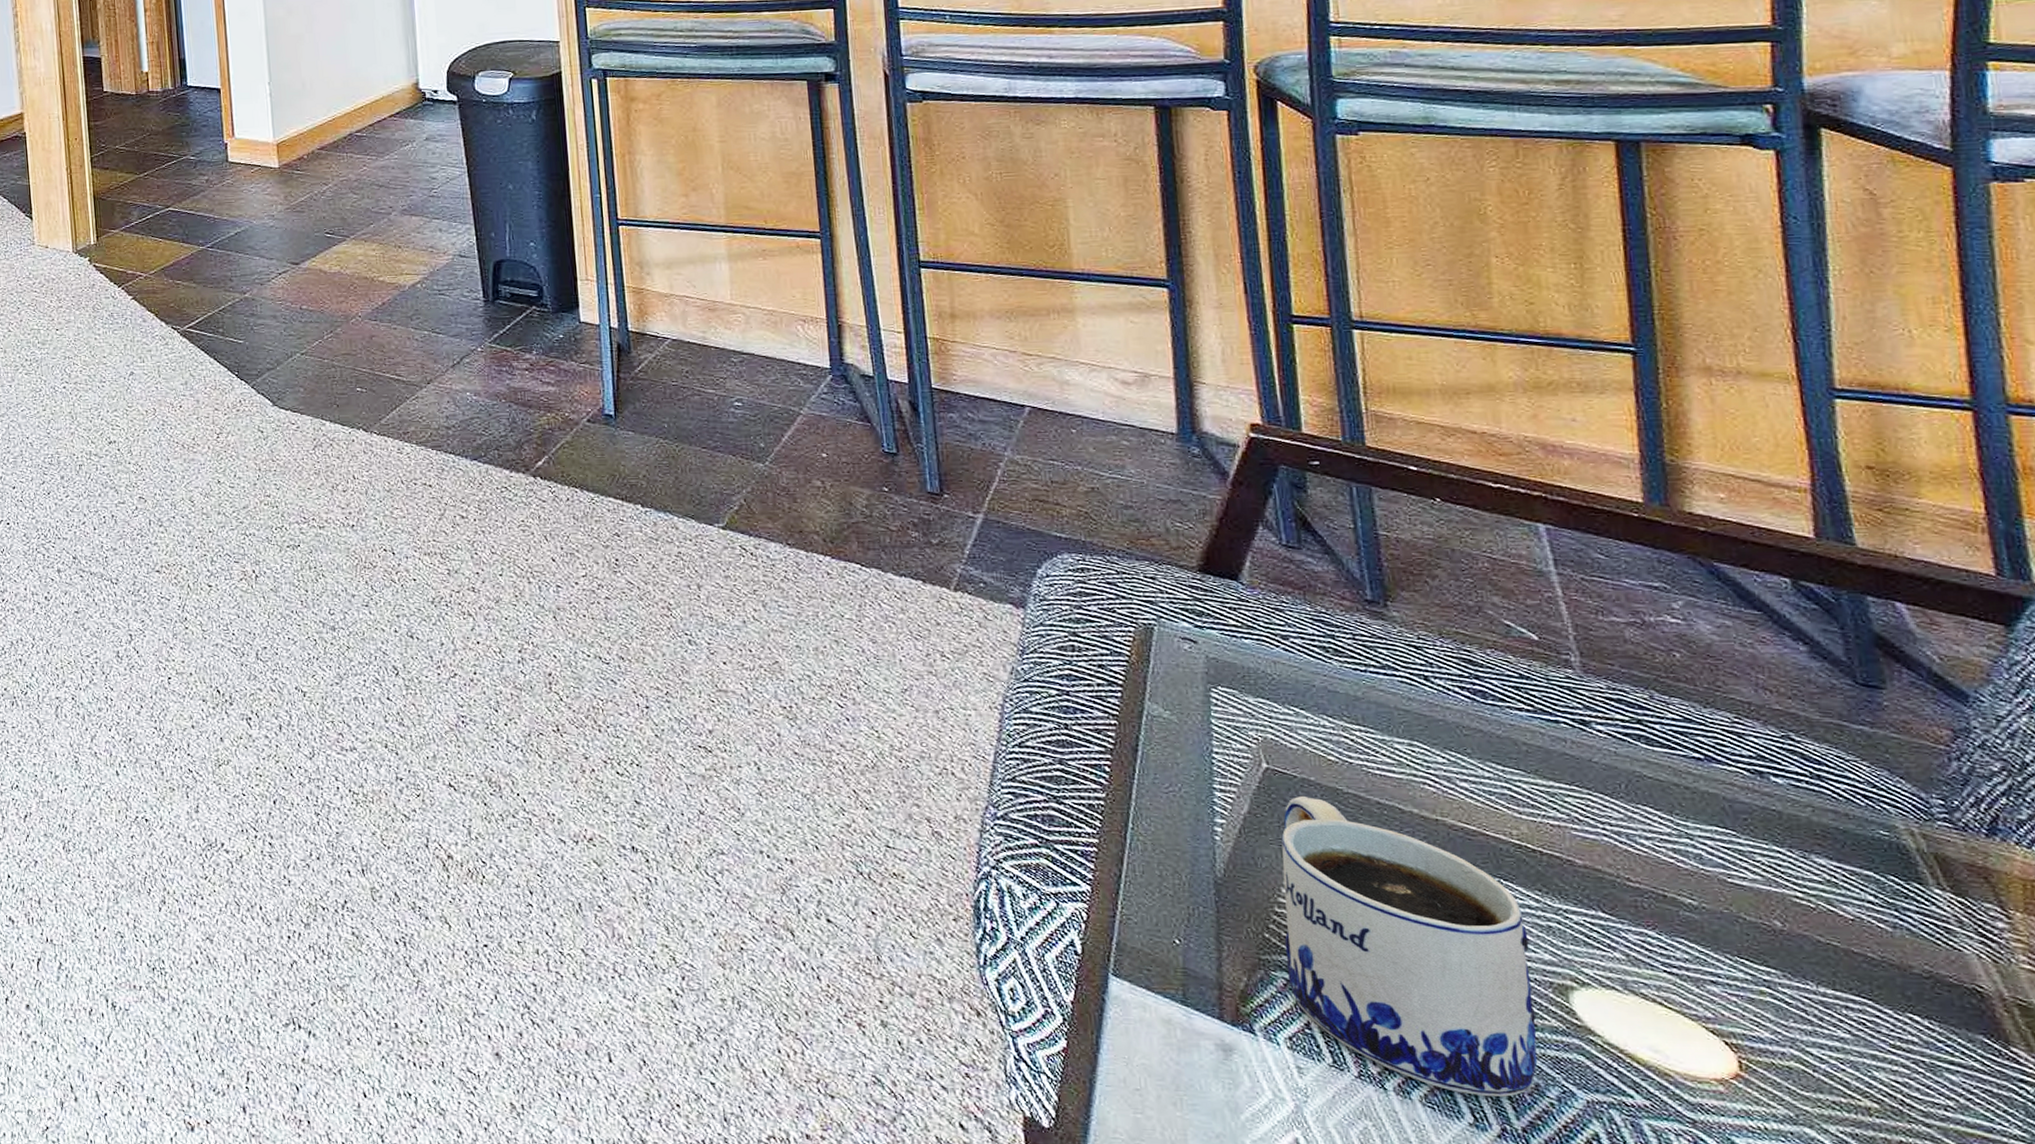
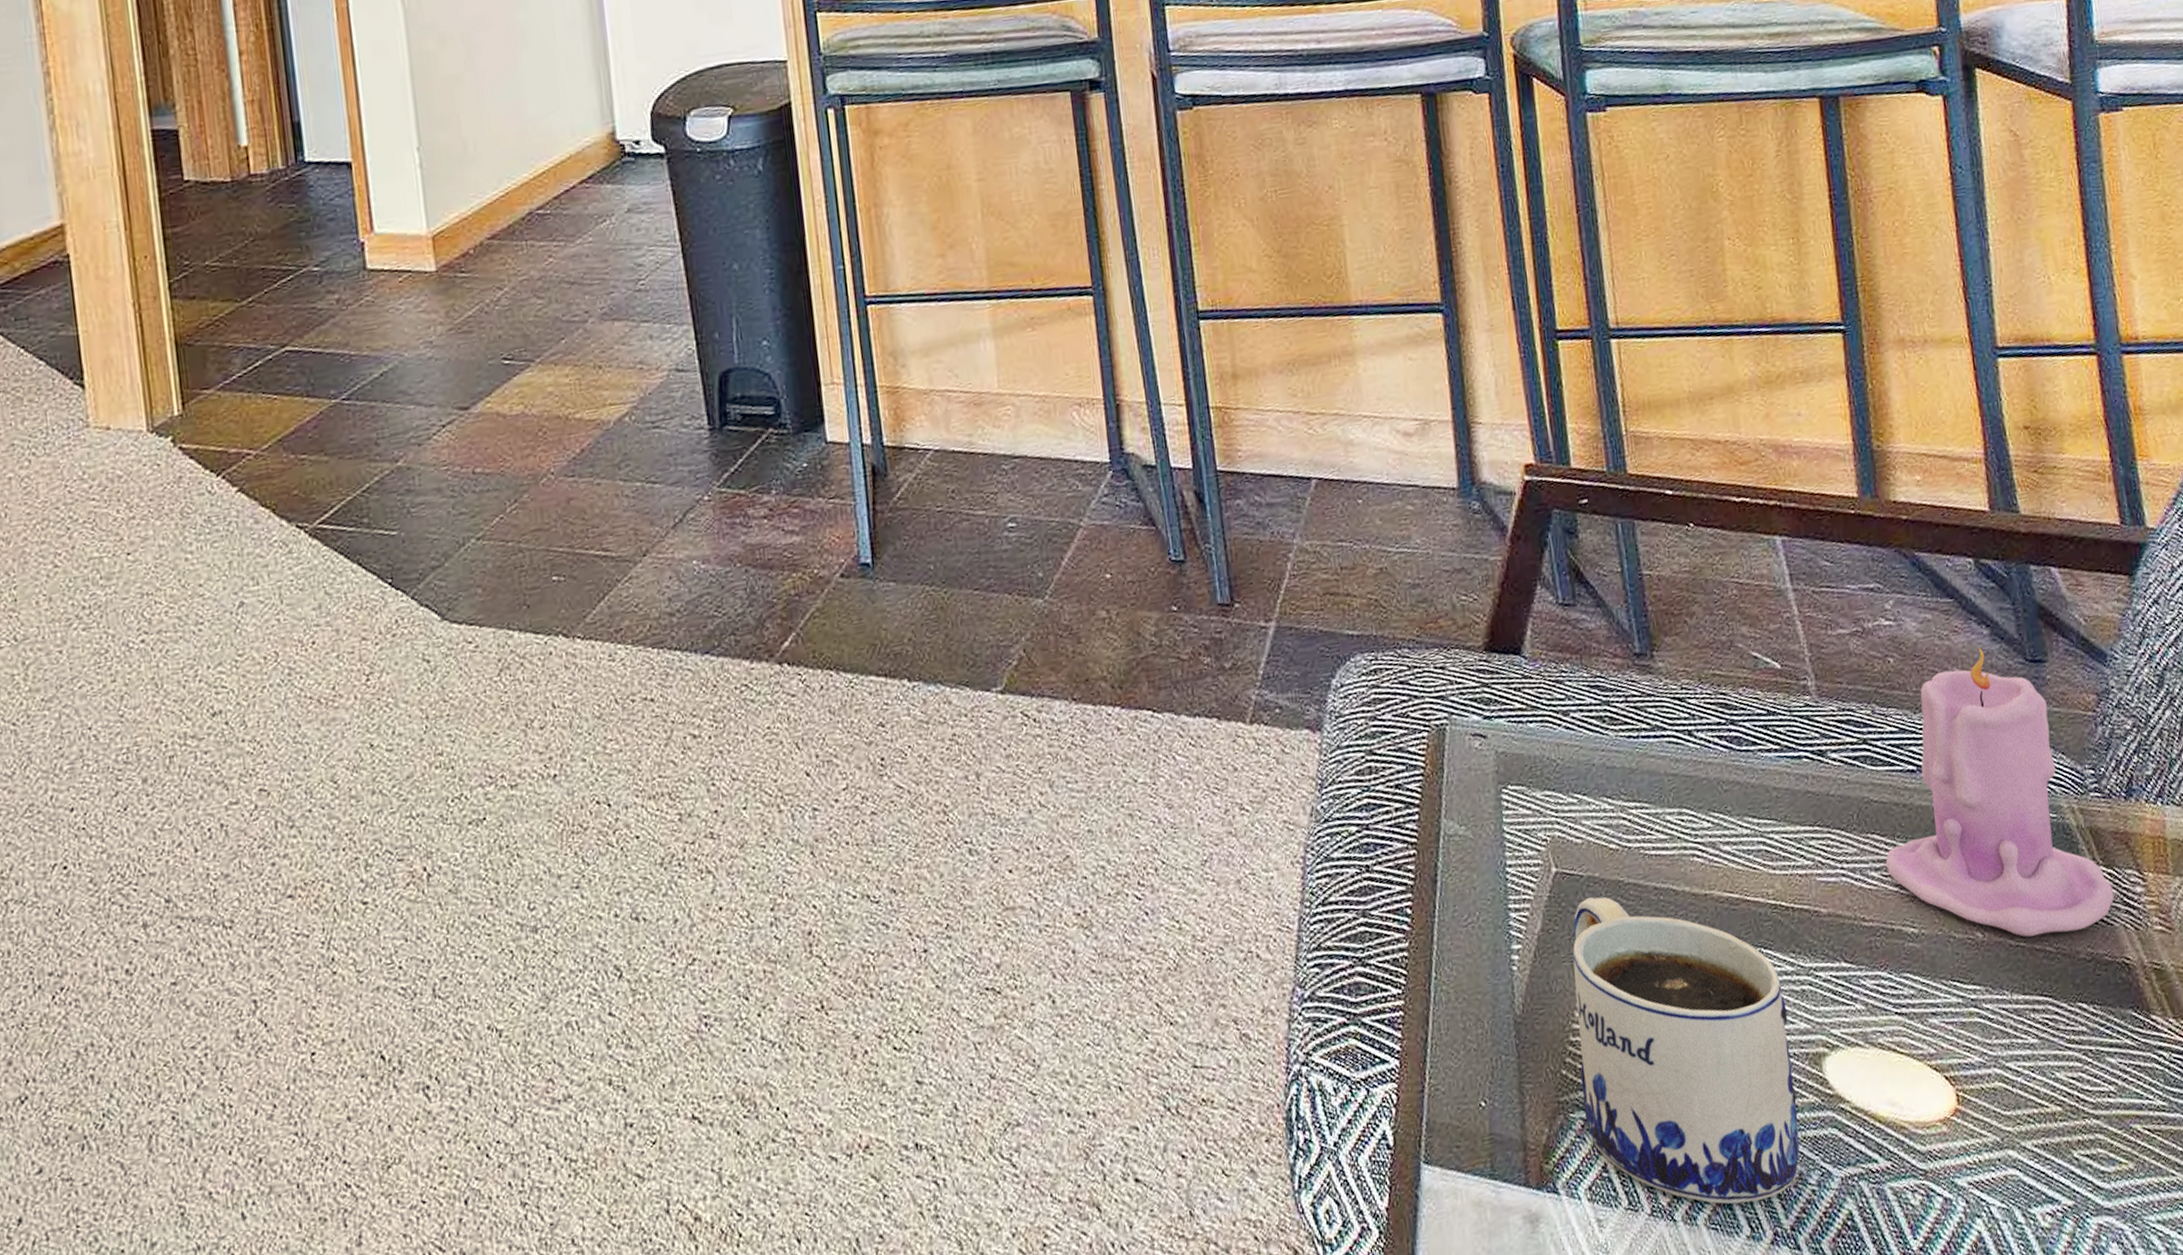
candle: none [1660,662,1965,946] -> present [1886,648,2114,937]

